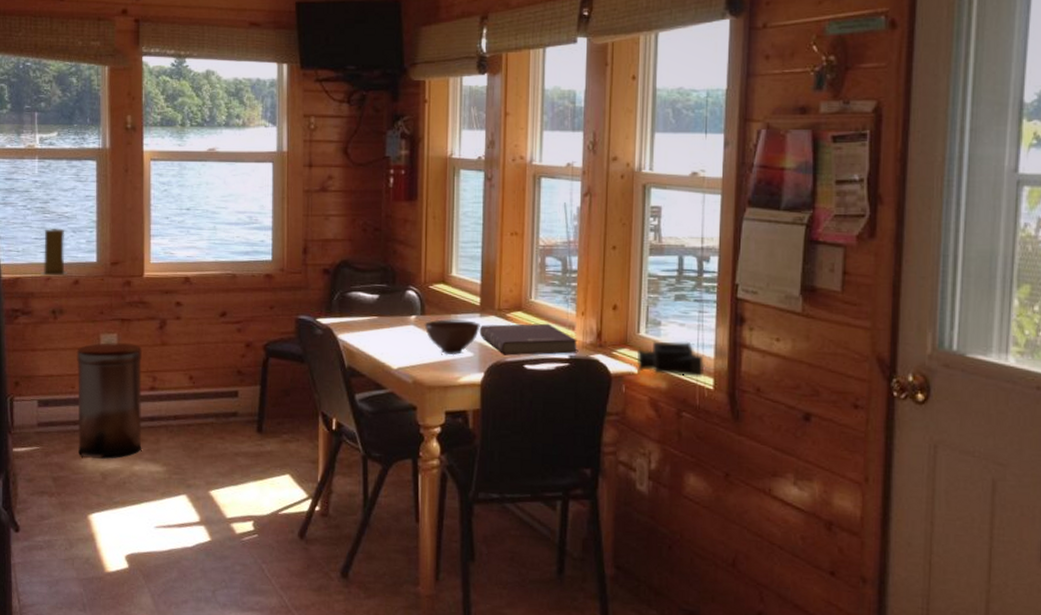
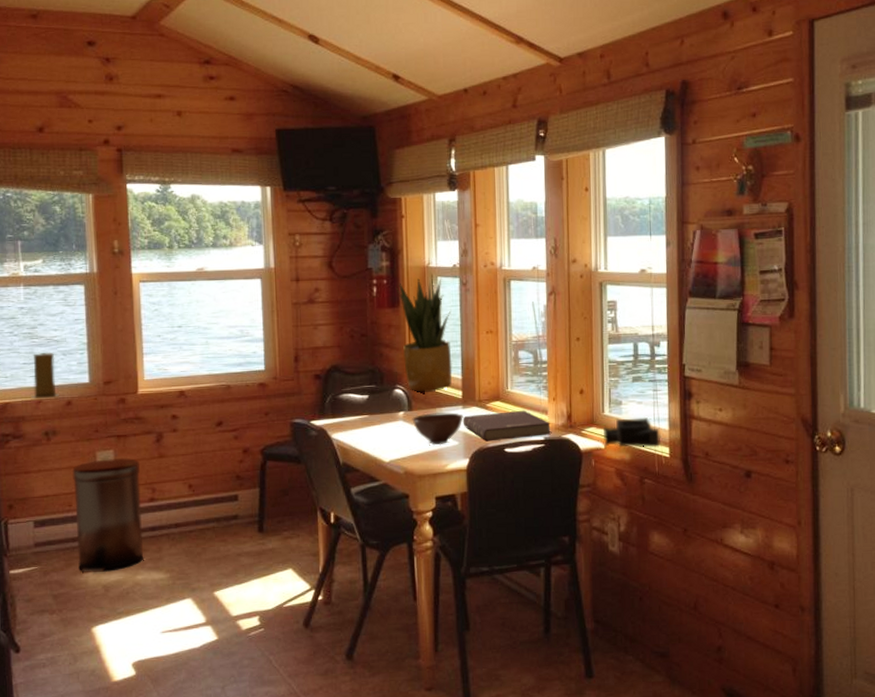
planter: none [414,170,474,296] -> present [395,278,453,392]

